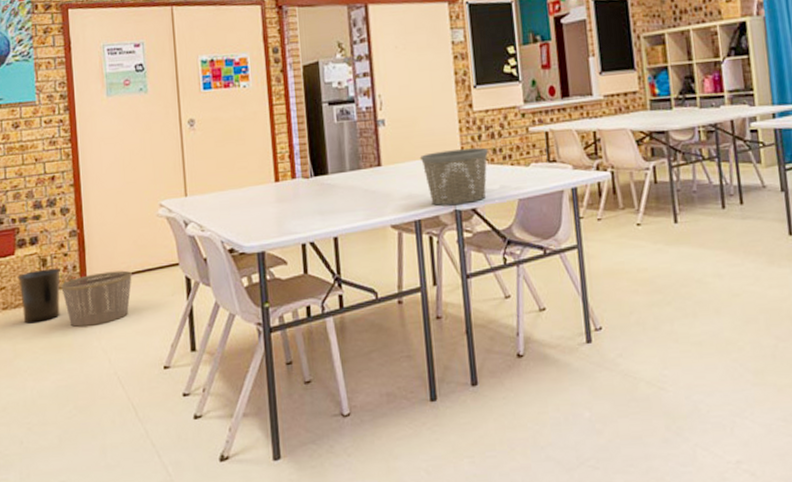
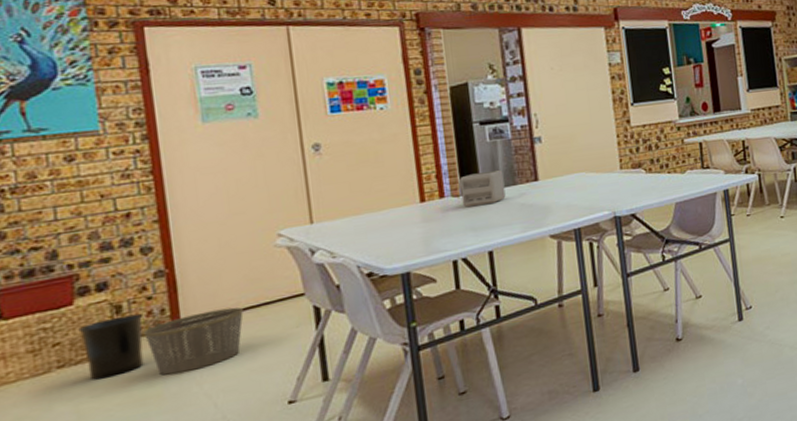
desk organizer: none [309,153,351,190] -> present [459,170,506,208]
basket: present [419,147,488,206] -> none [578,159,646,214]

